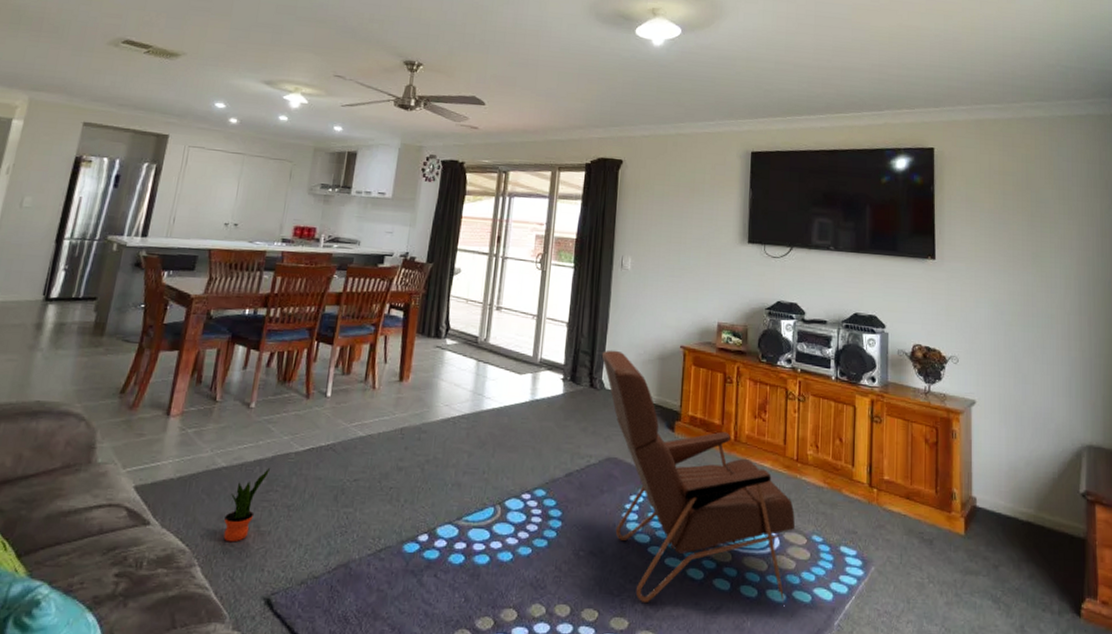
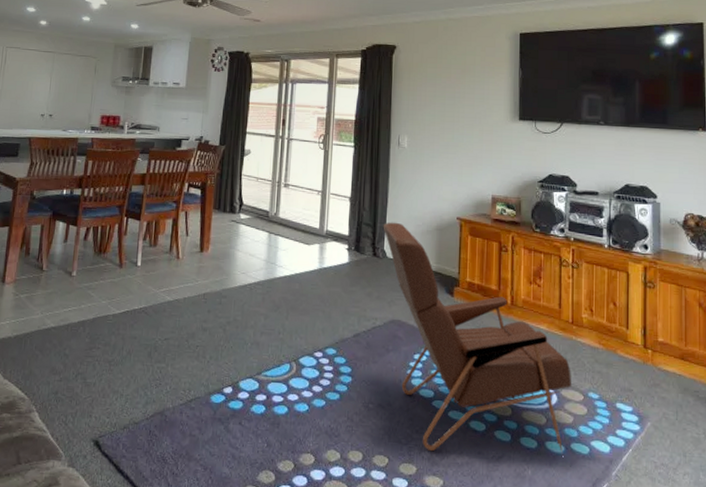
potted plant: present [223,467,270,543] -> none [56,328,92,392]

